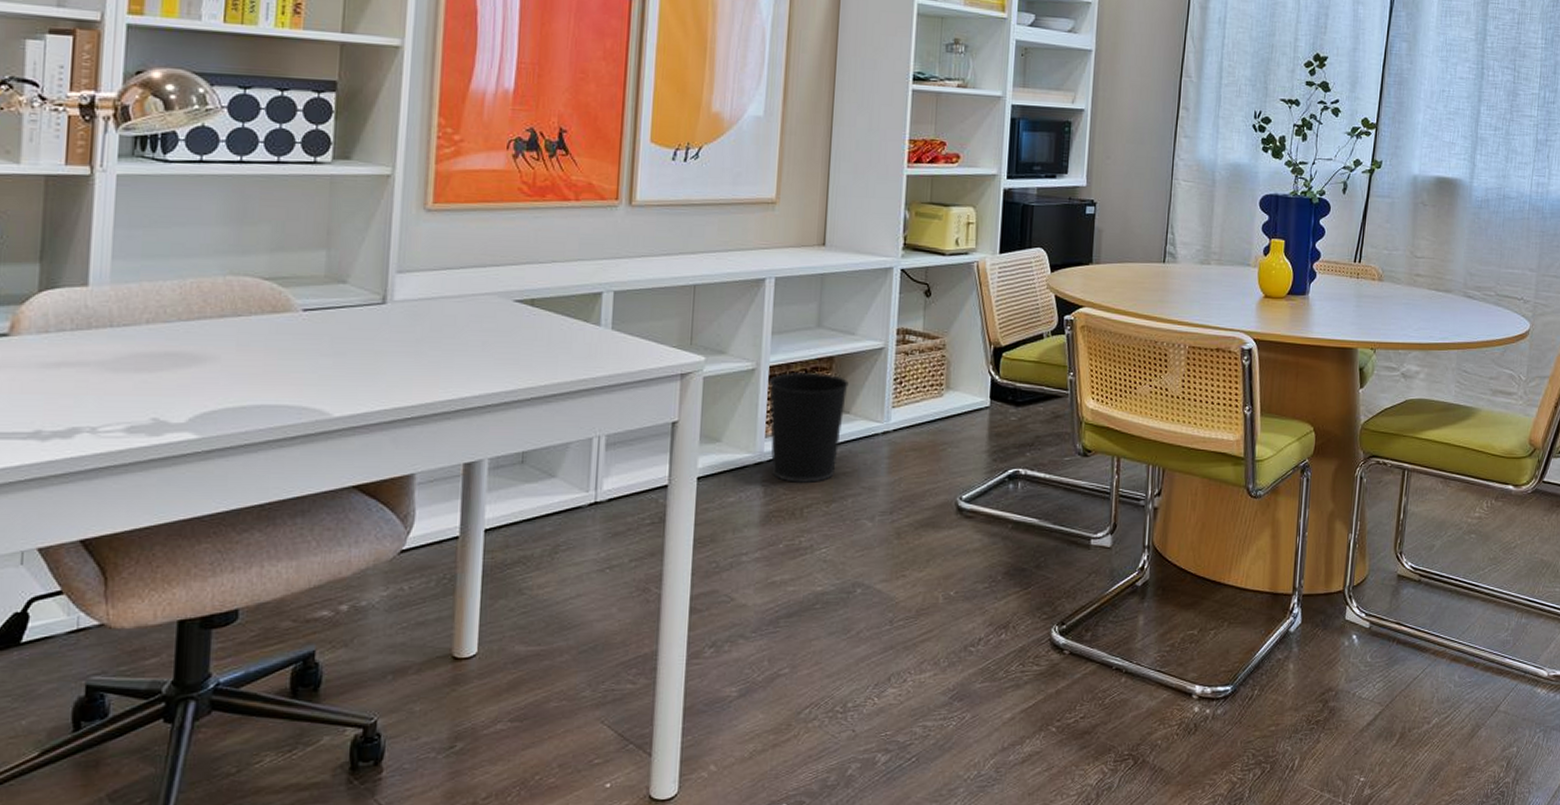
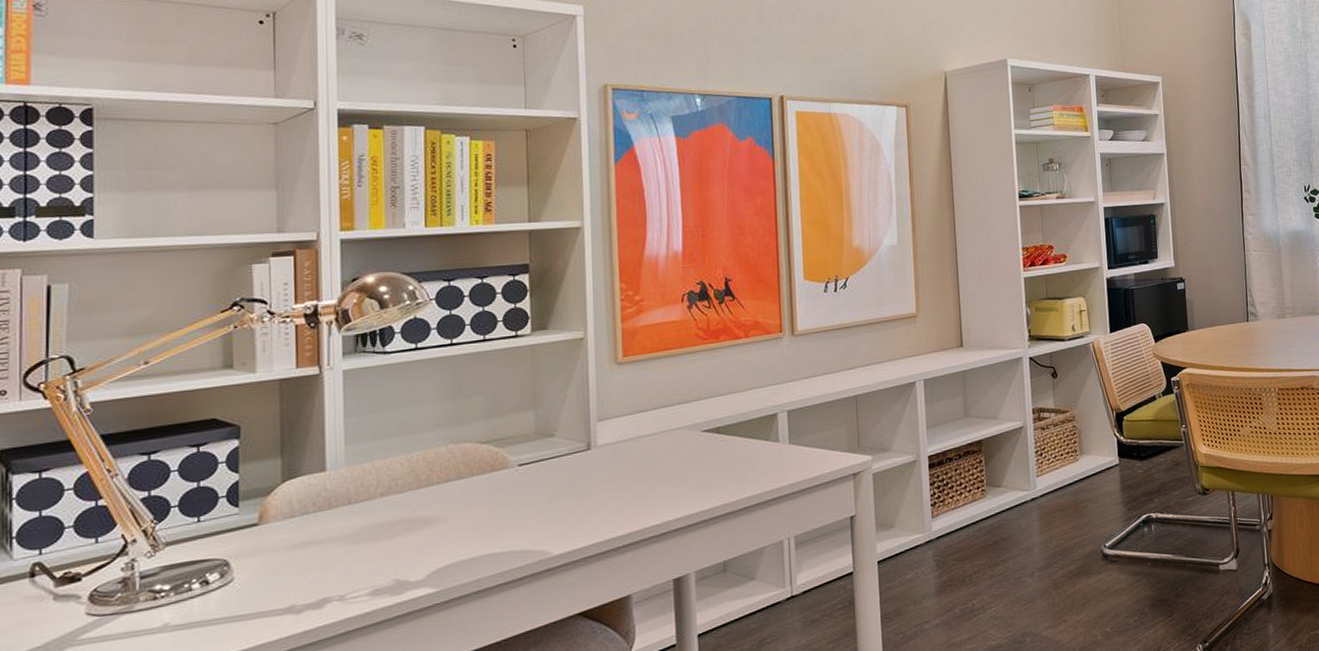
wastebasket: present [768,372,849,484] -> none [929,455,997,554]

